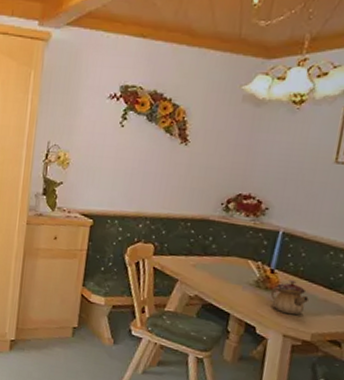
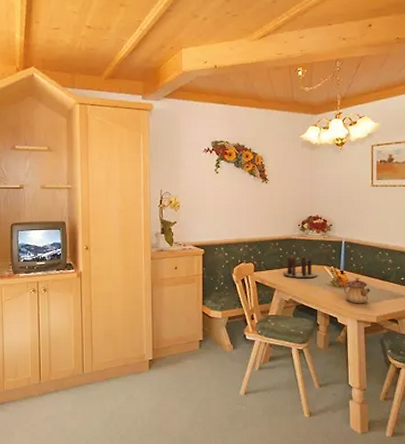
candle: none [190,240,239,273] -> present [282,254,318,278]

